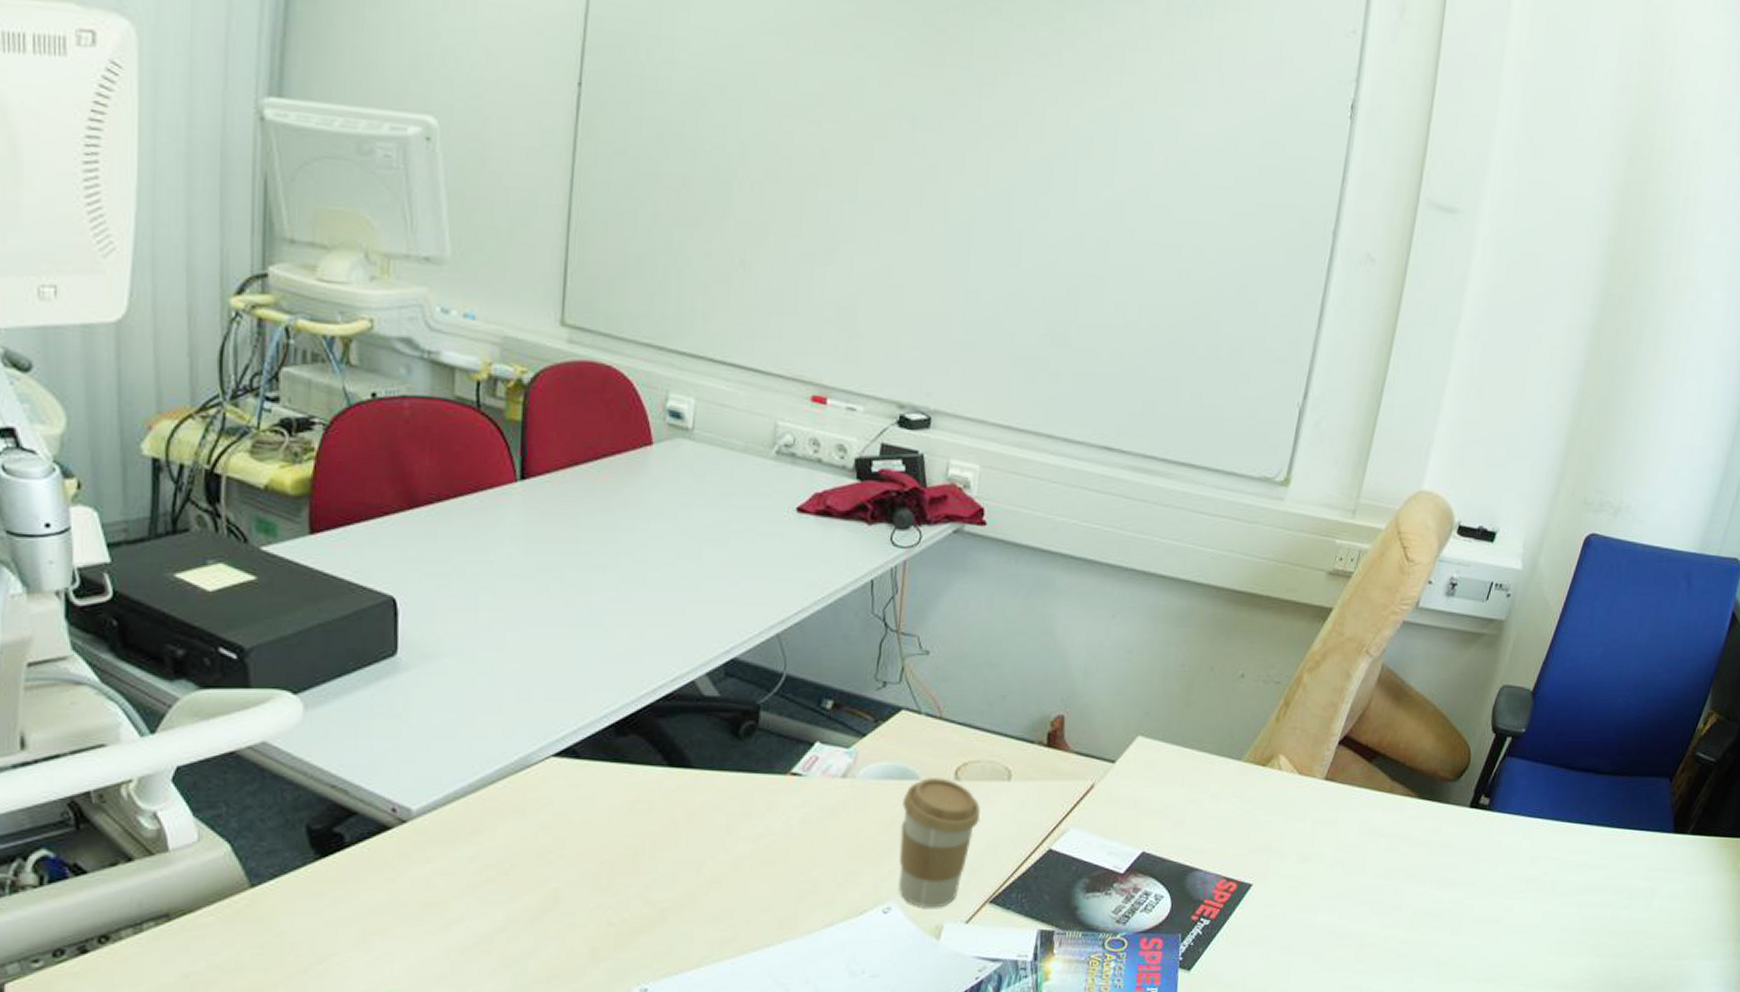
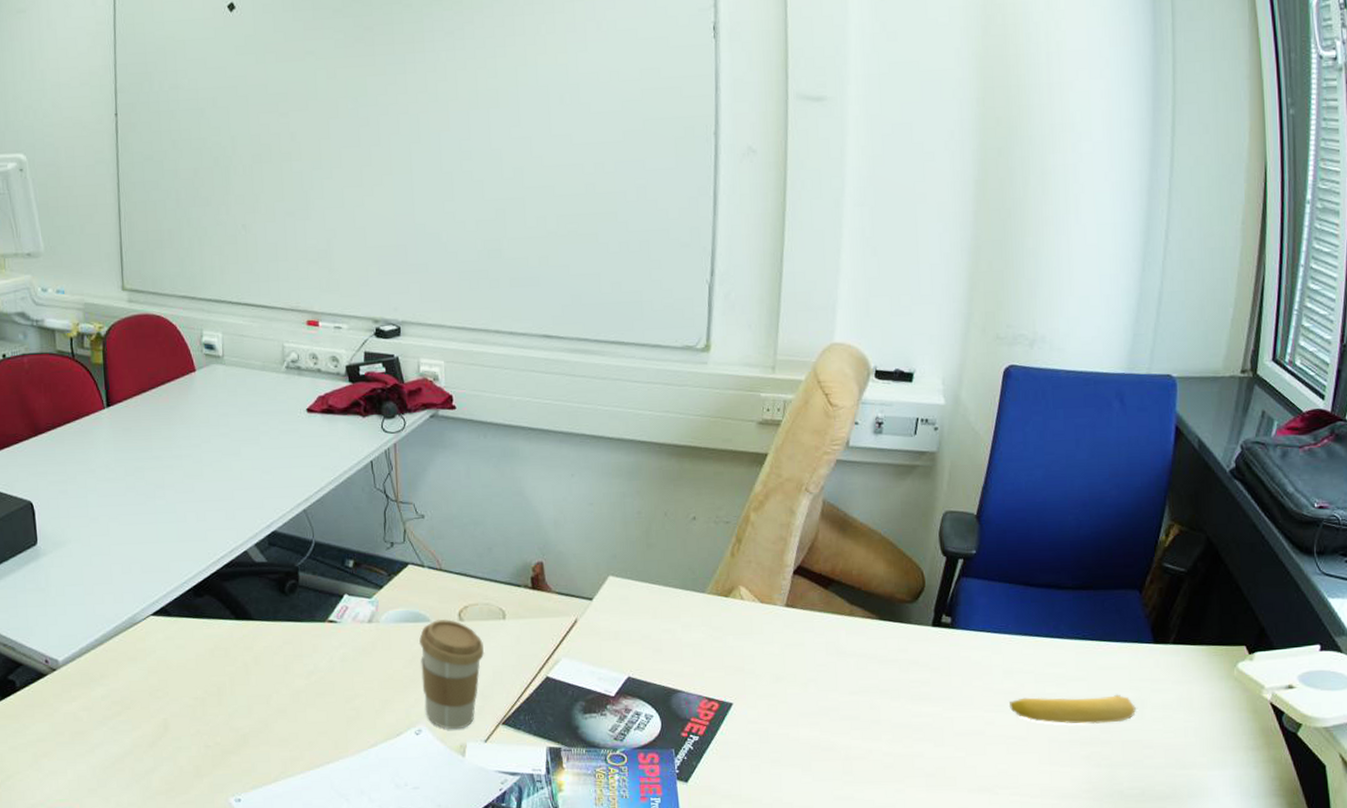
banana: none [1529,883,1646,914] -> present [1008,694,1136,725]

